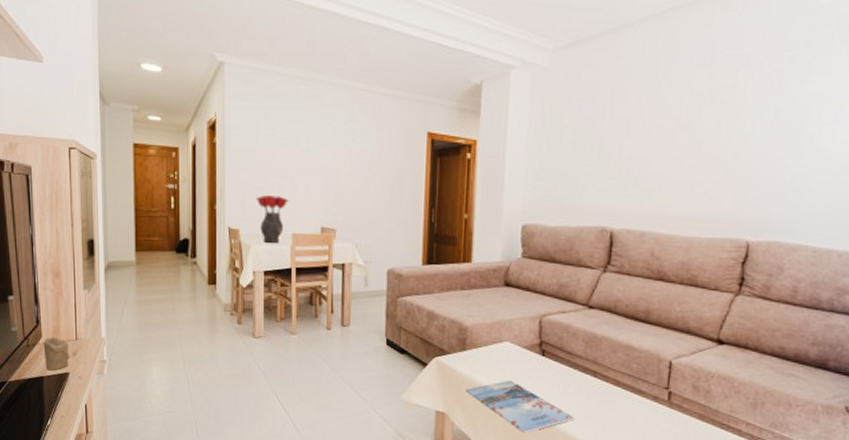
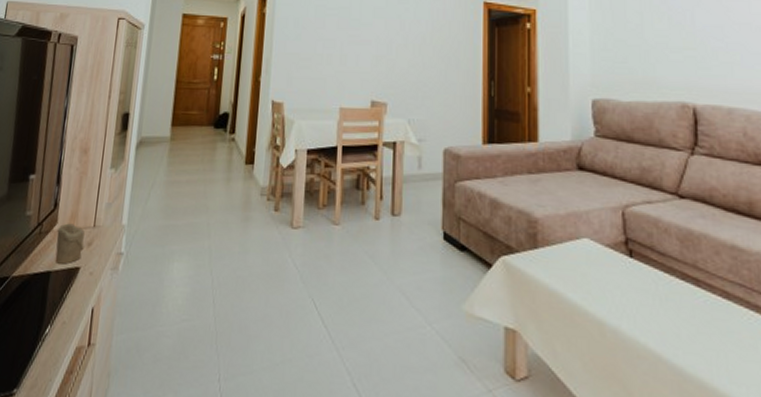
bouquet: present [255,195,289,244] -> none [302,67,337,119]
magazine: present [466,380,575,433] -> none [540,288,680,362]

